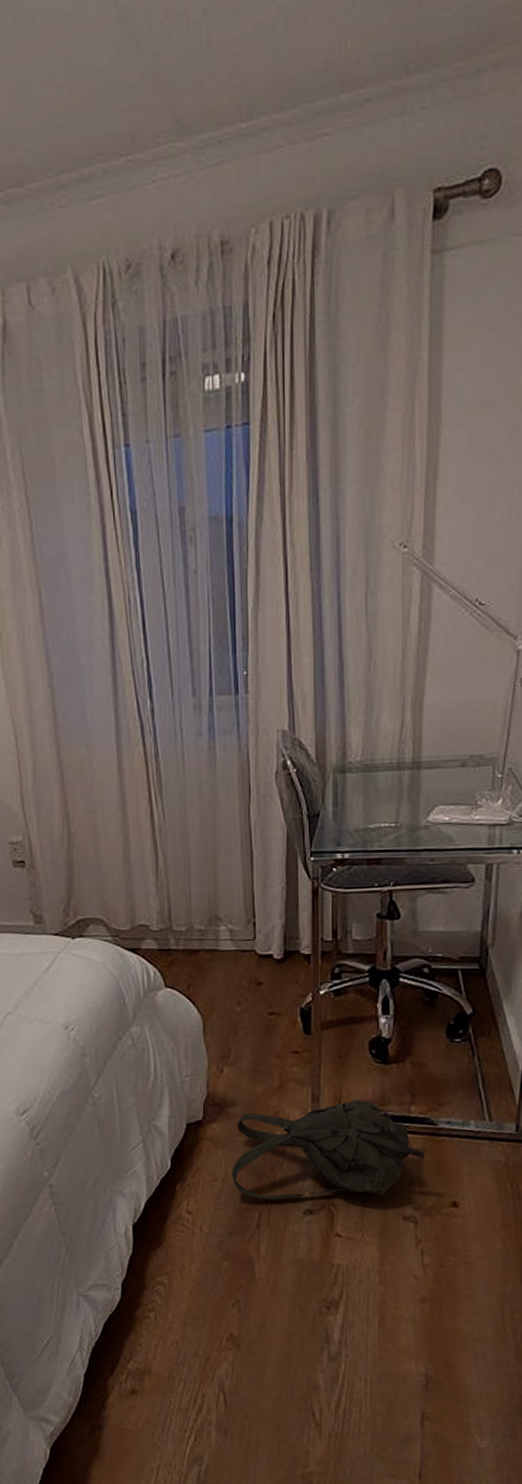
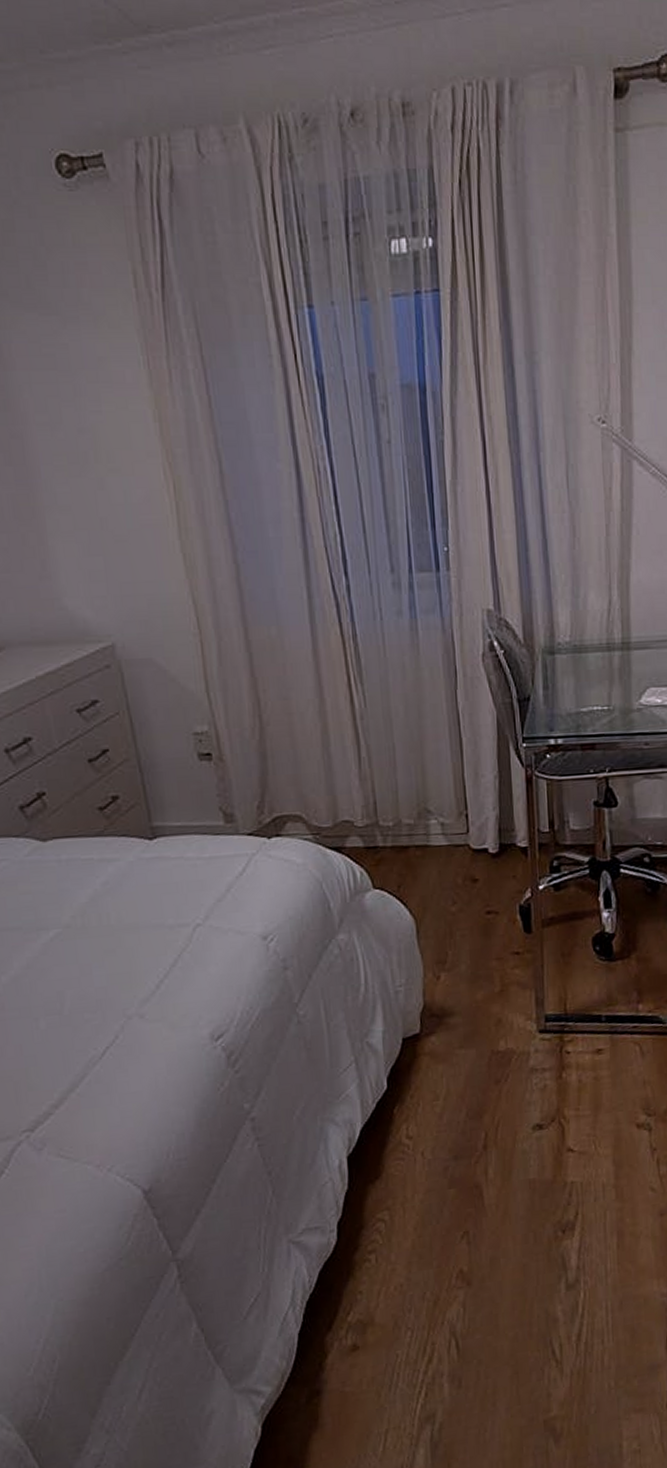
backpack: present [232,1099,425,1200] -> none [454,1000,656,1117]

